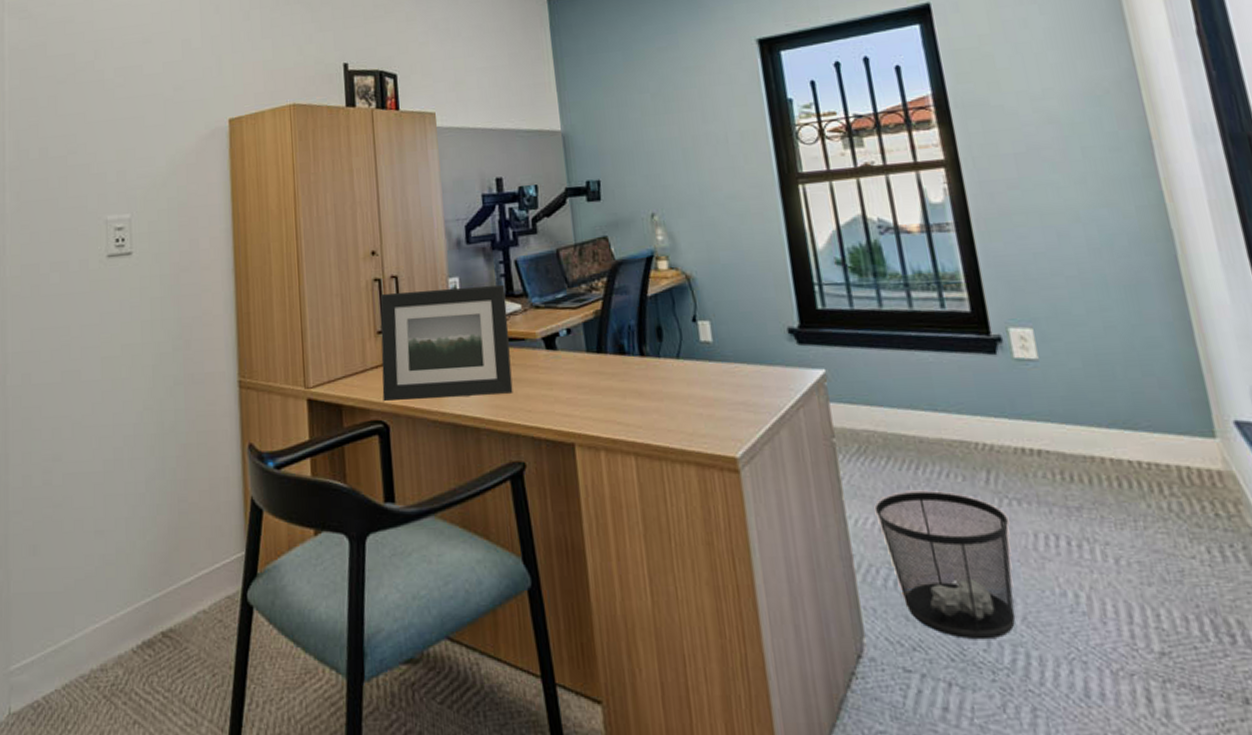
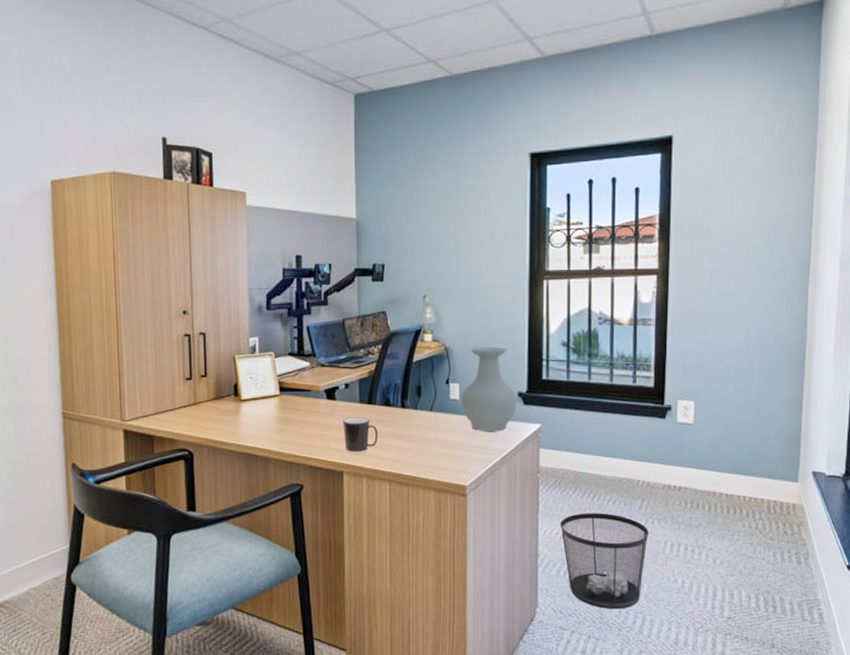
picture frame: present [380,285,513,402] -> none [188,346,298,435]
mug: none [568,370,615,420] -> present [343,417,378,454]
vase: none [714,271,790,384] -> present [462,346,517,432]

